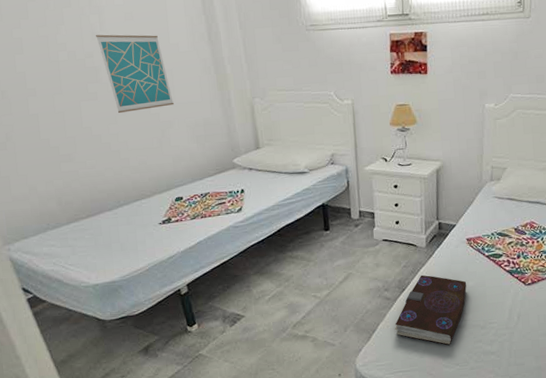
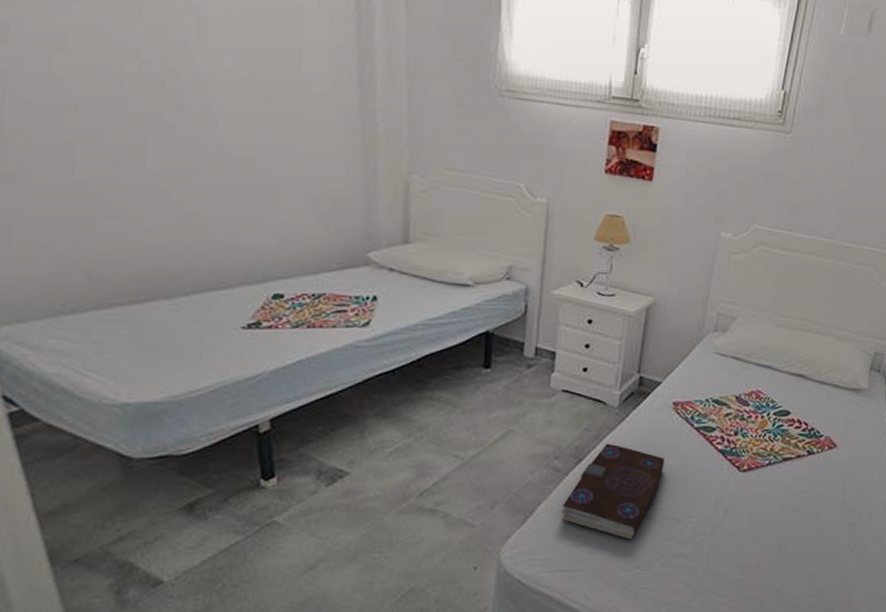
wall art: present [96,34,175,114] -> none [188,45,294,164]

